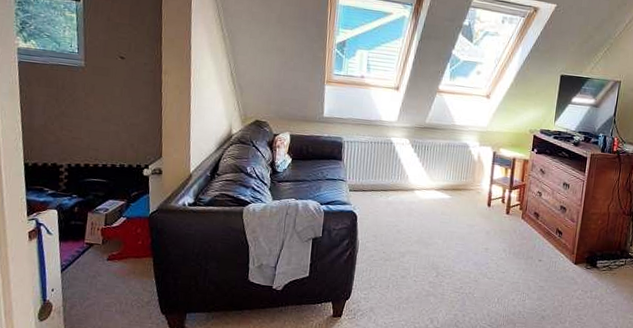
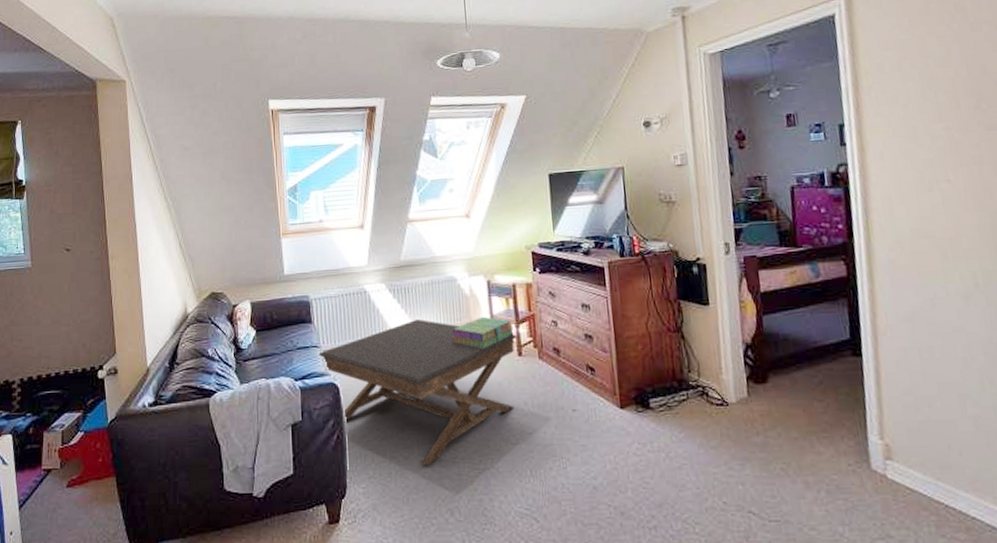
coffee table: none [344,172,508,285] -> present [319,318,517,466]
stack of books: none [455,179,507,204] -> present [451,316,514,349]

